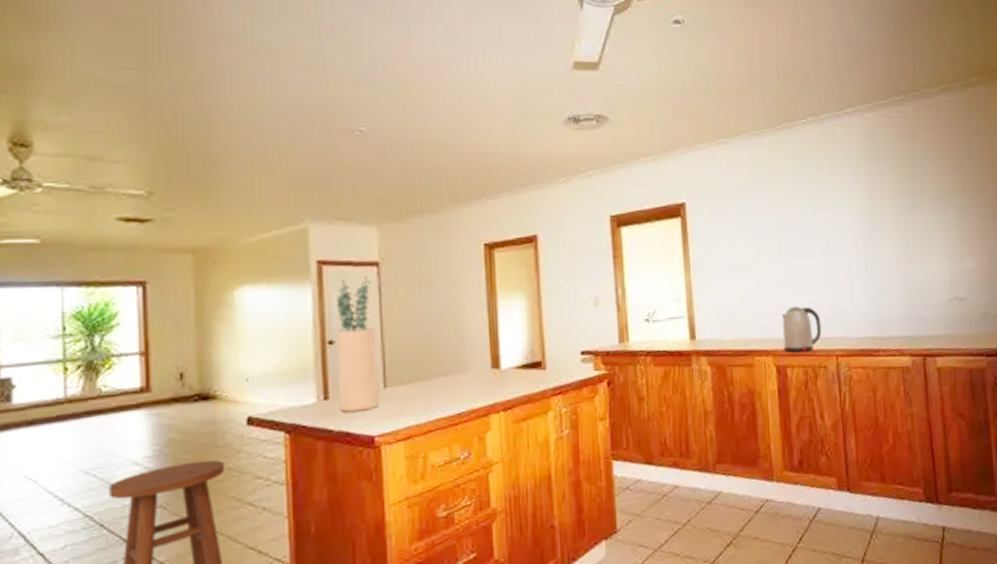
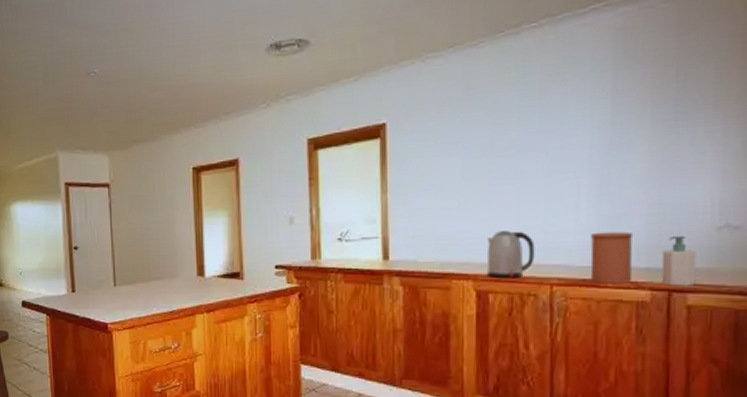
vase: present [336,276,379,413] -> none [79,195,111,303]
canister: none [863,304,897,352] -> present [590,231,634,283]
soap bottle: none [915,306,941,352] -> present [661,235,697,286]

